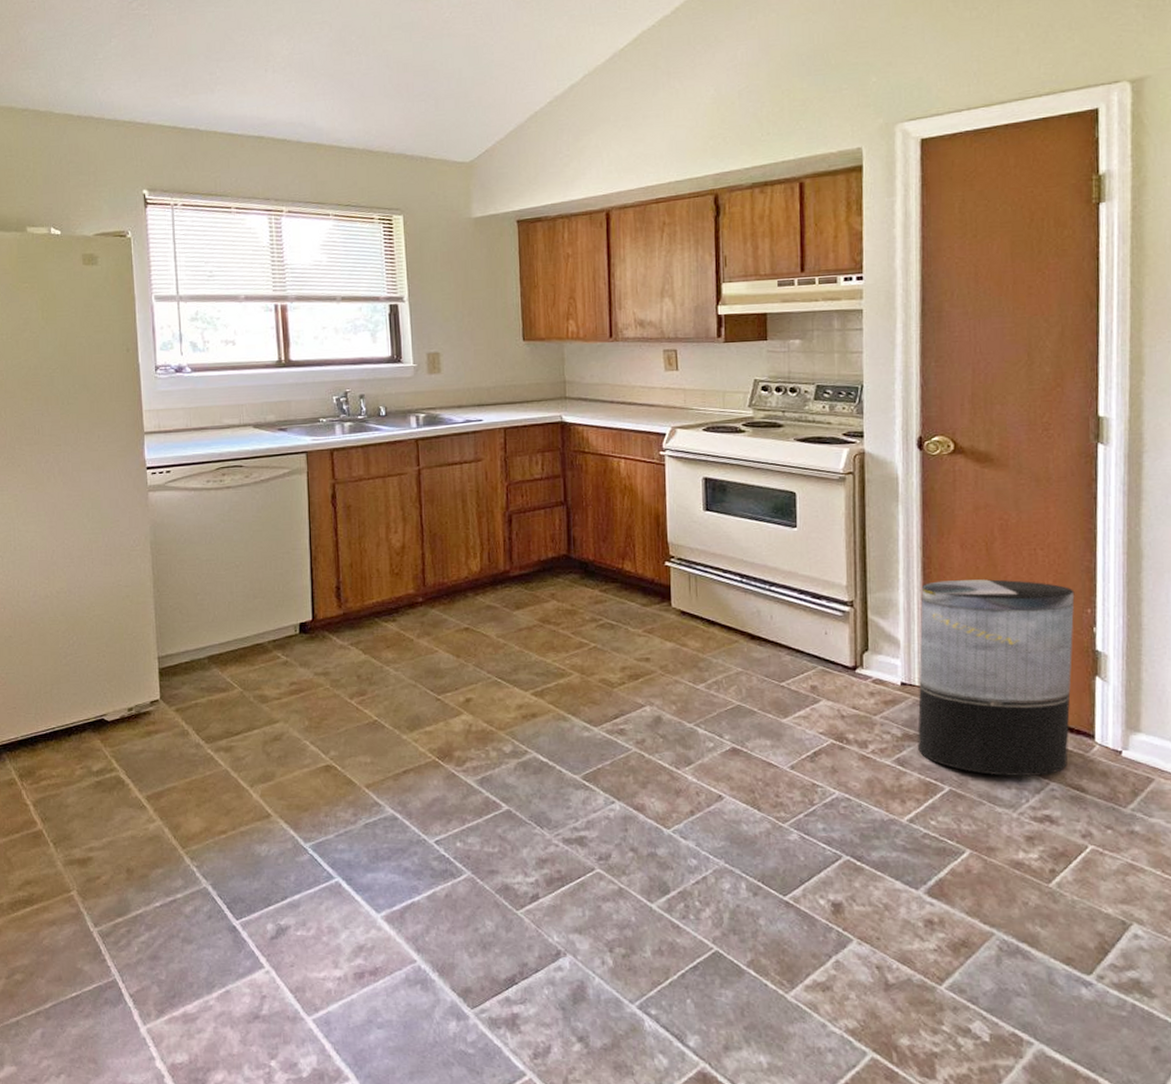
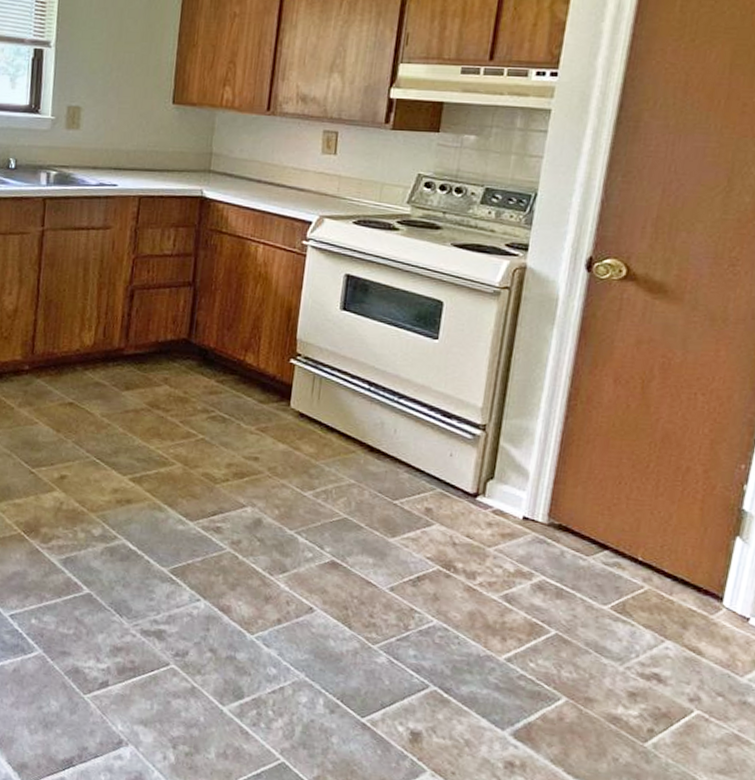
trash can: present [918,579,1075,776] -> none [529,415,731,633]

